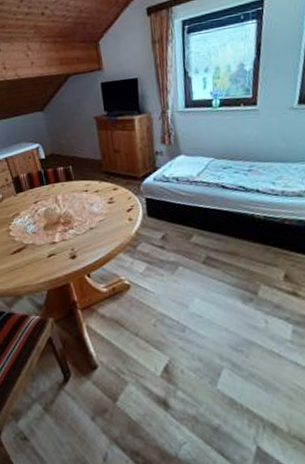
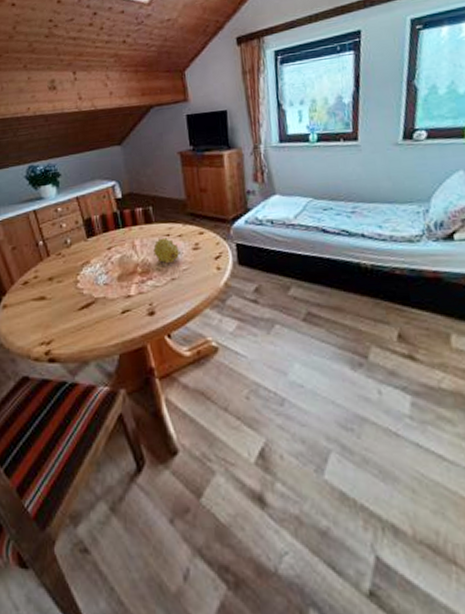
fruit: none [74,193,97,216] -> present [153,238,181,264]

